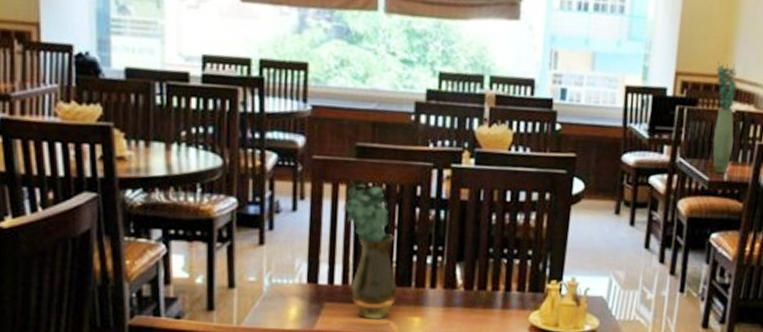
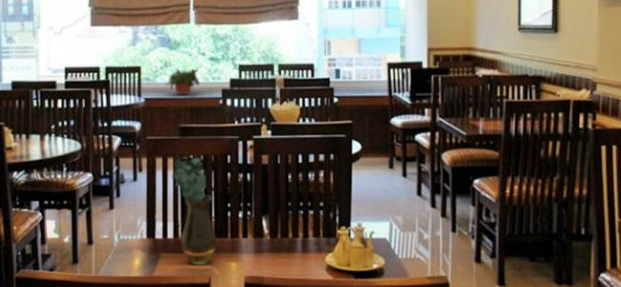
potted plant: none [341,70,387,104] -> present [166,68,200,93]
vase: present [712,61,738,173] -> none [461,36,484,128]

